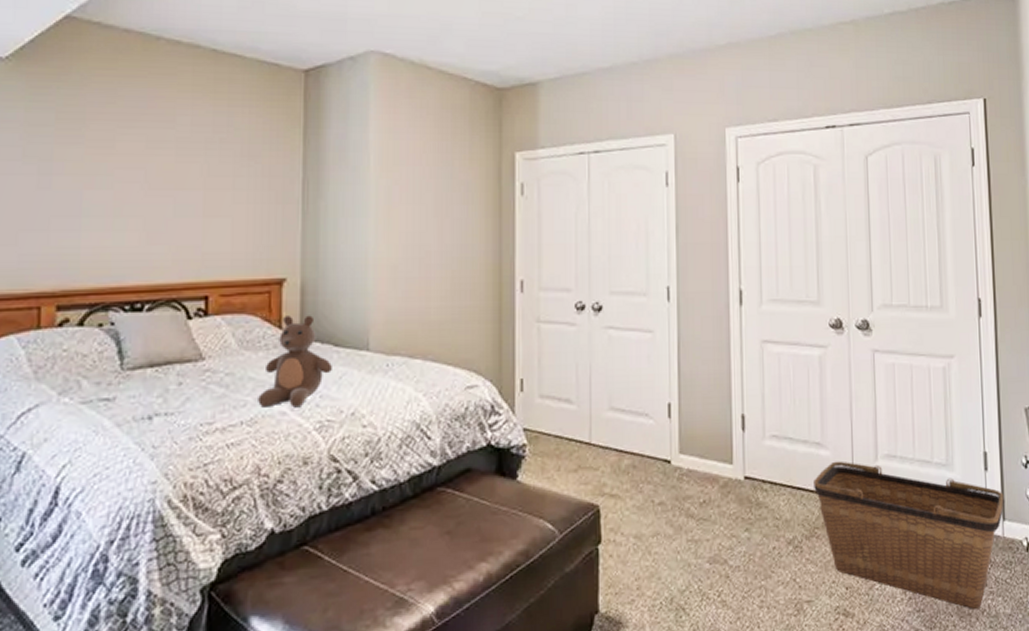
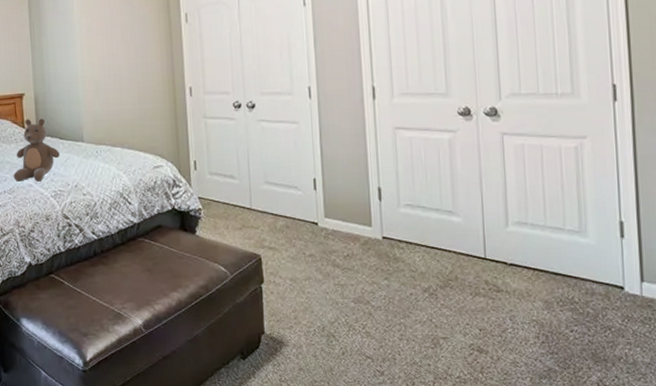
bicycle basket: present [814,461,1005,609] -> none [446,226,644,356]

